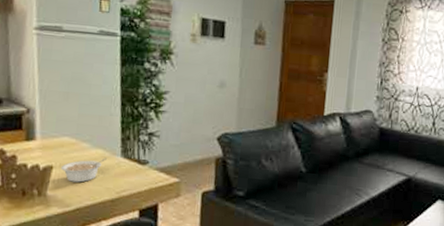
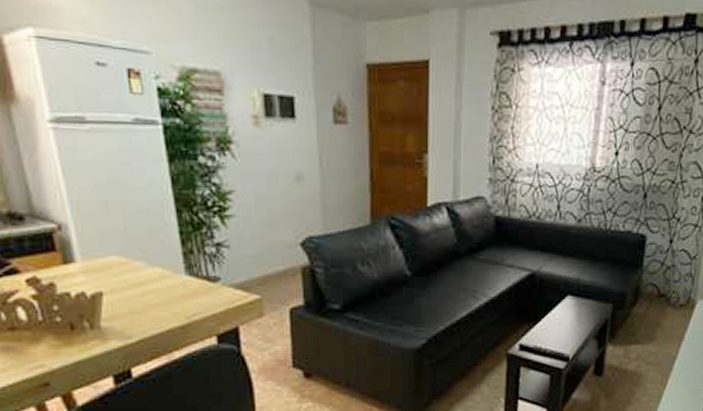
legume: present [60,158,107,183] -> none [112,277,168,309]

